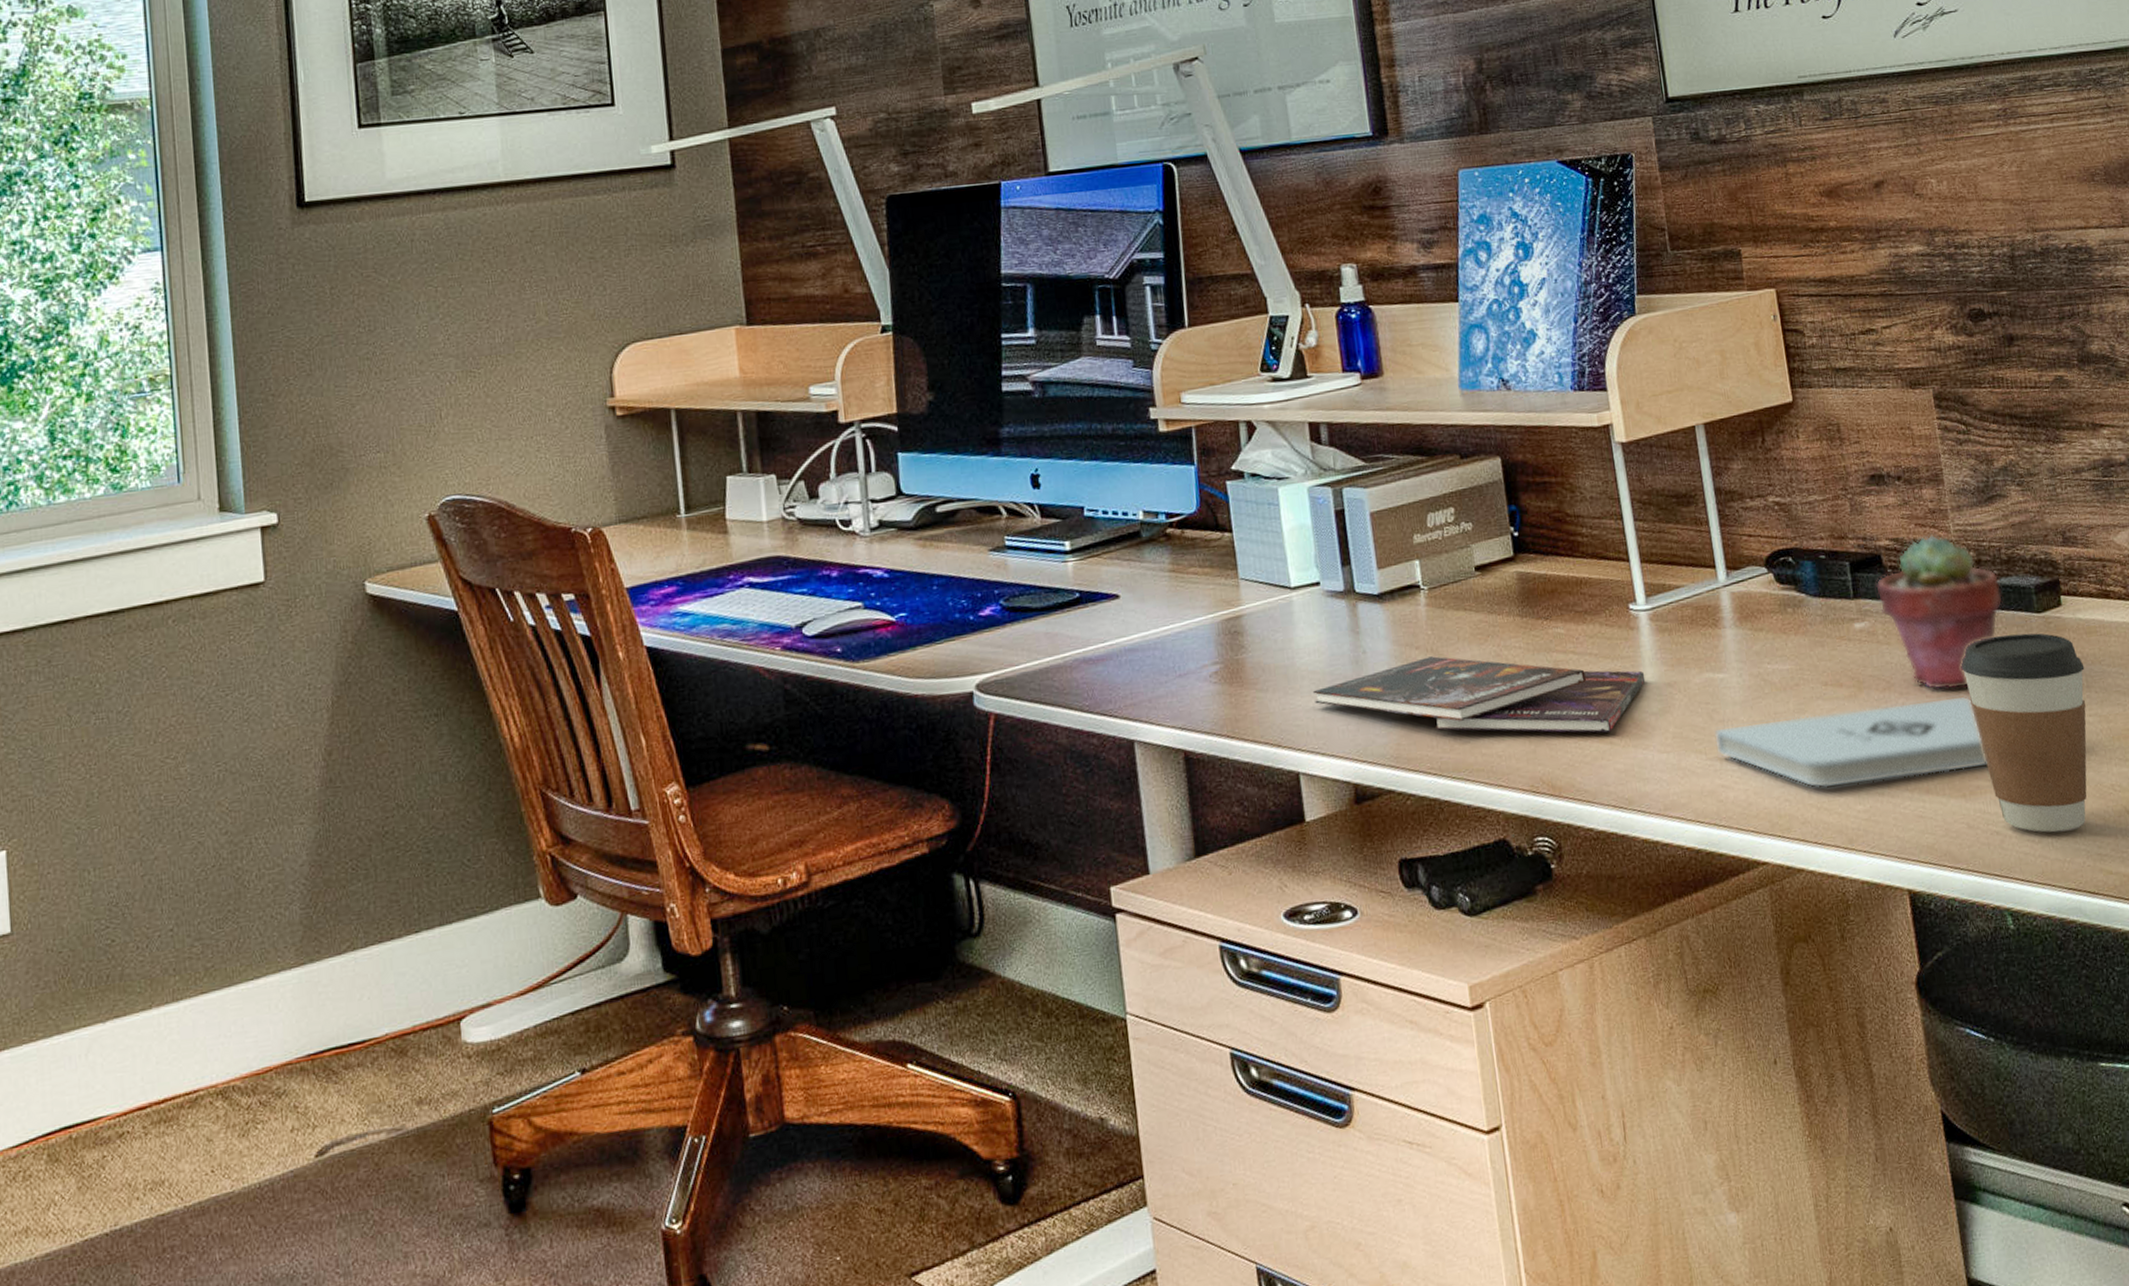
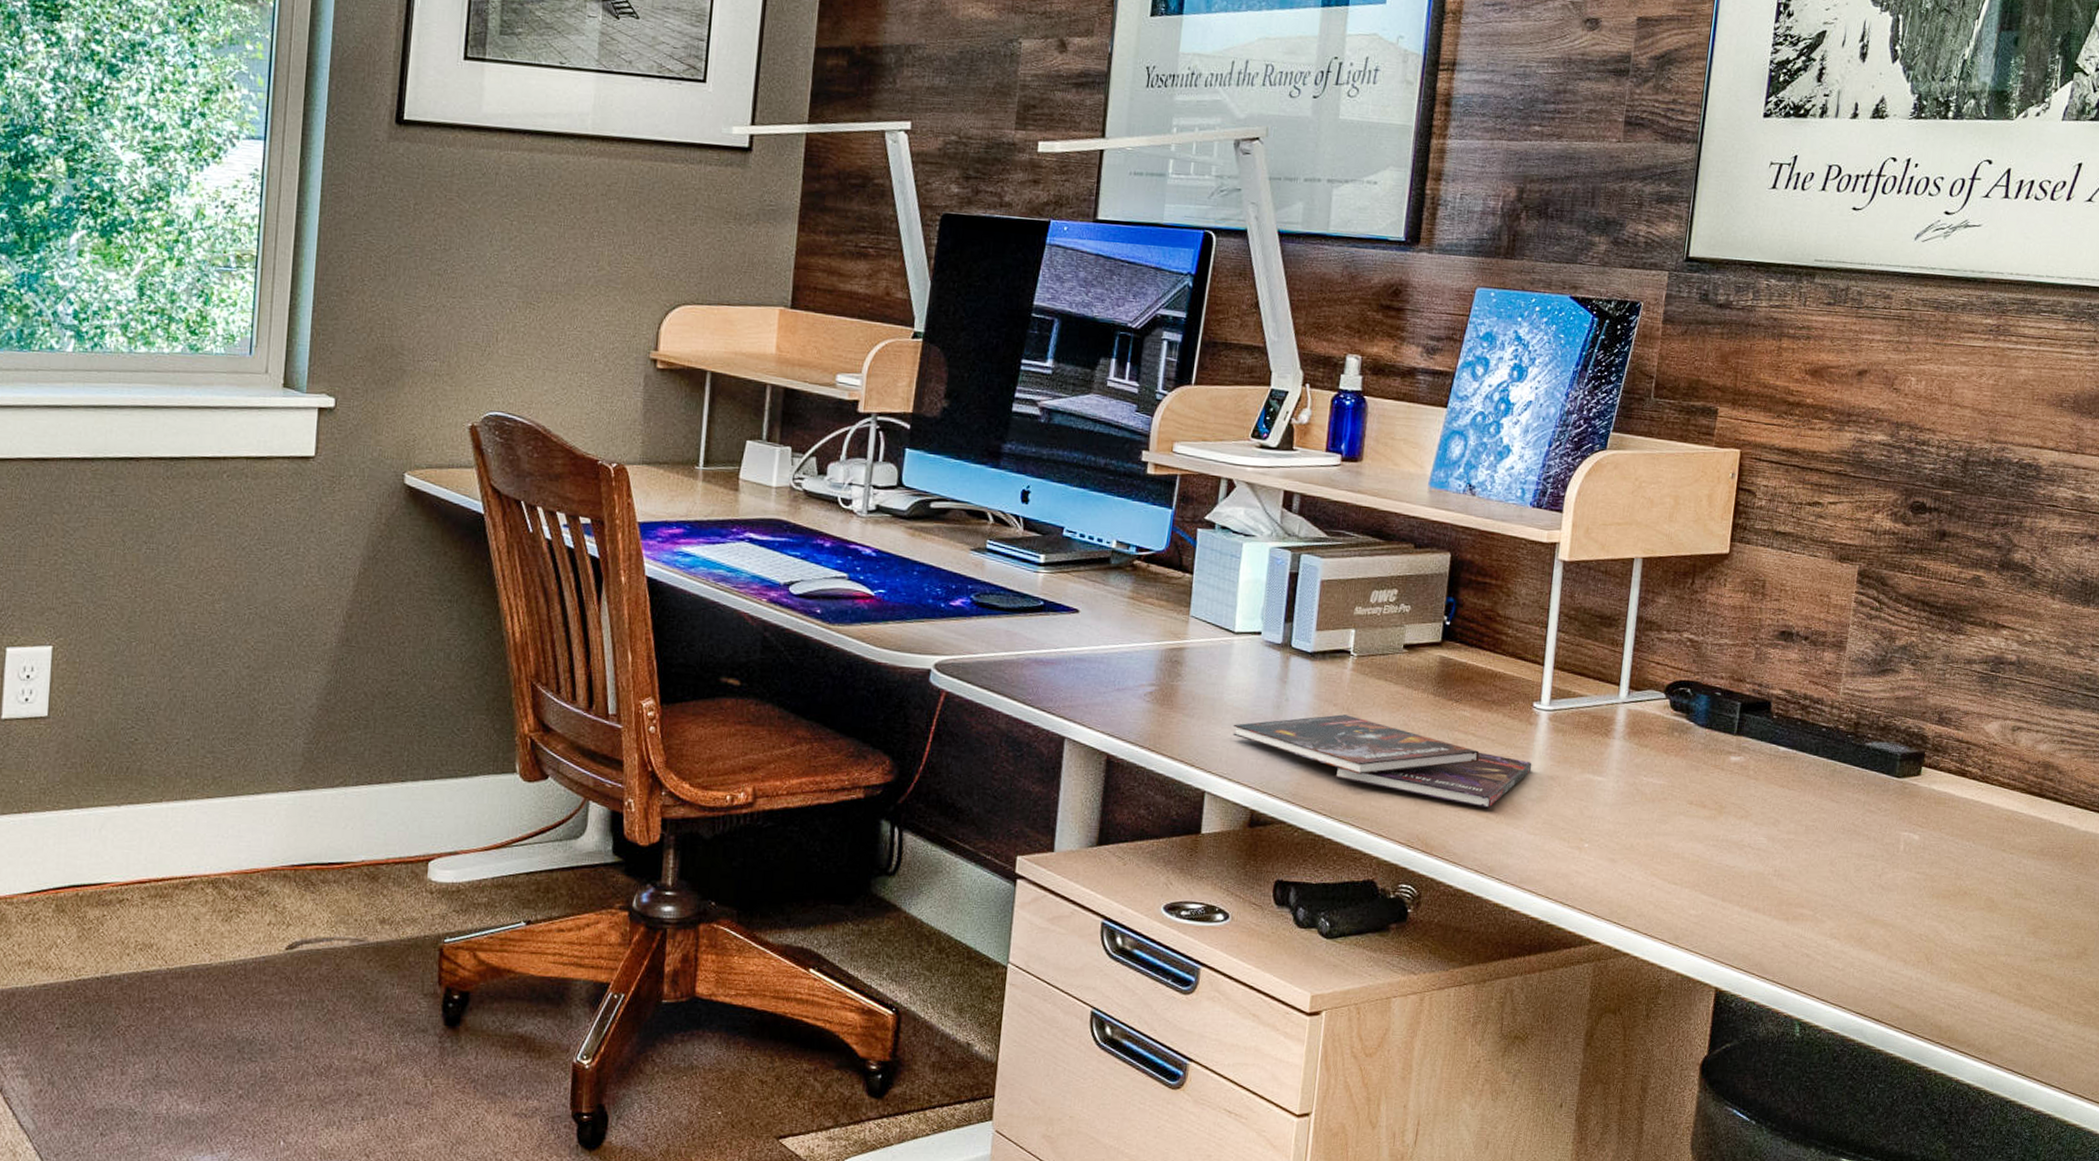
notepad: present [1714,695,1988,789] -> none [1579,822,1816,897]
potted succulent: present [1875,535,2003,690] -> none [1758,693,1872,830]
coffee cup: present [1960,632,2087,833] -> none [1814,790,1926,965]

